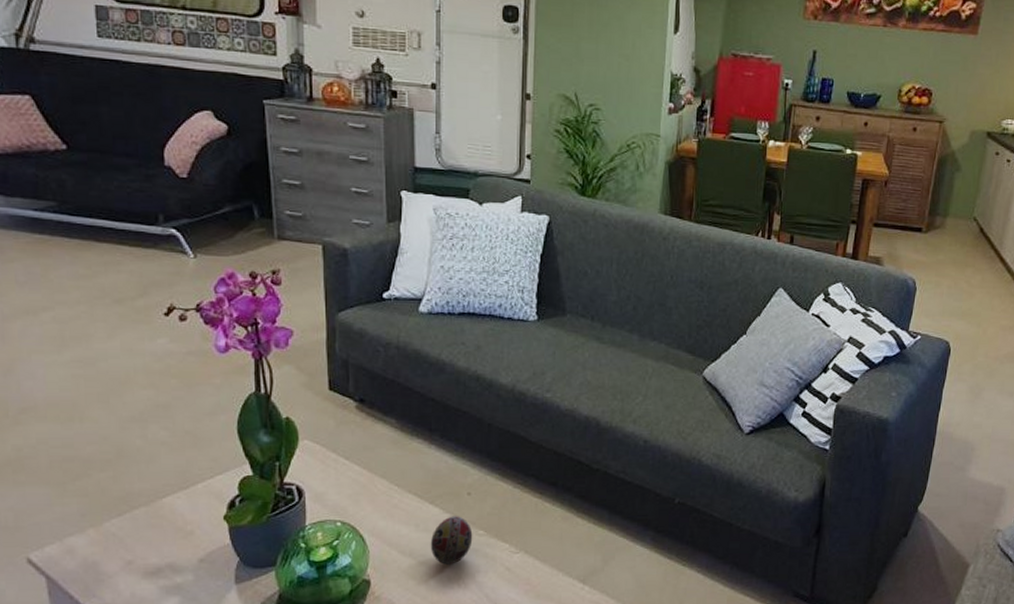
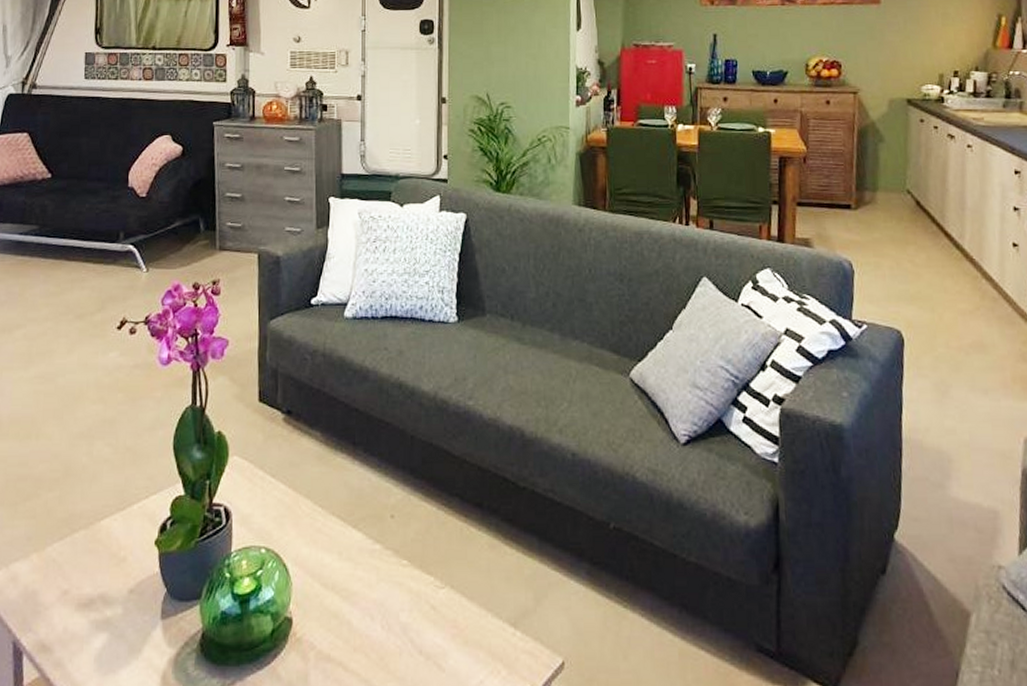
decorative egg: present [430,516,473,565] -> none [353,542,396,601]

